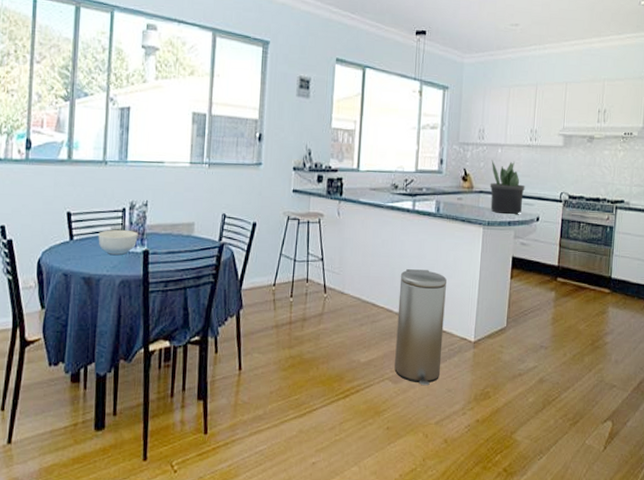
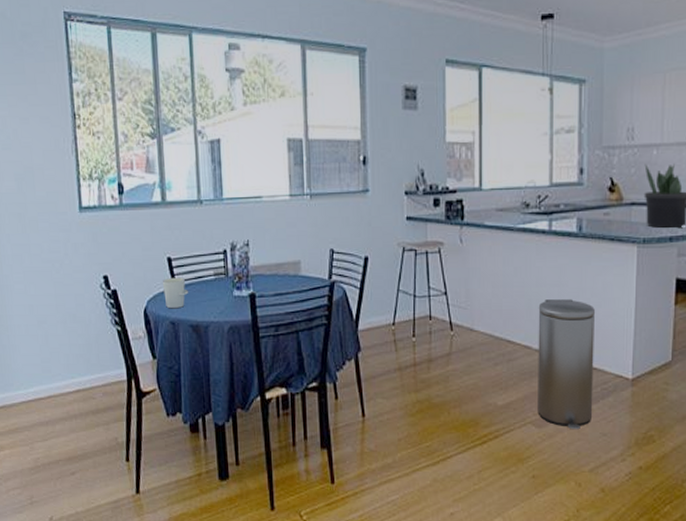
cup: none [59,231,85,261] -> present [162,277,189,309]
bowl: present [98,229,138,256] -> none [201,272,243,301]

